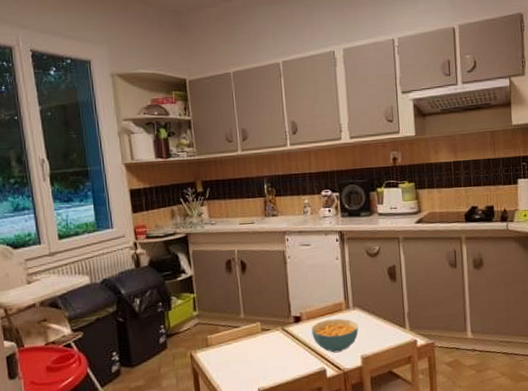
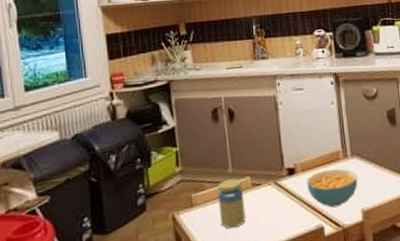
jar: none [230,324,256,368] -> present [217,179,246,229]

